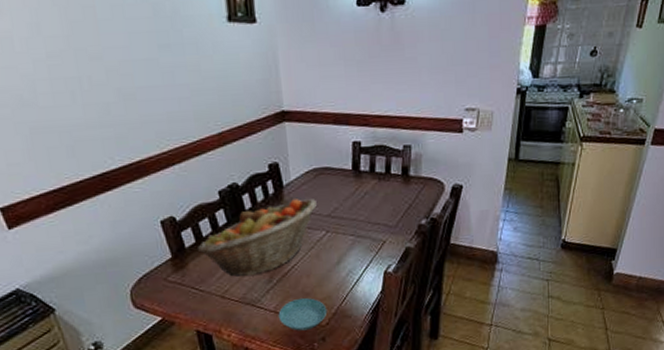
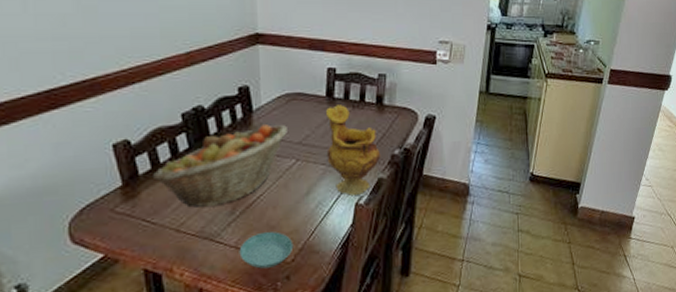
vase: none [353,177,408,264] -> present [326,105,381,195]

